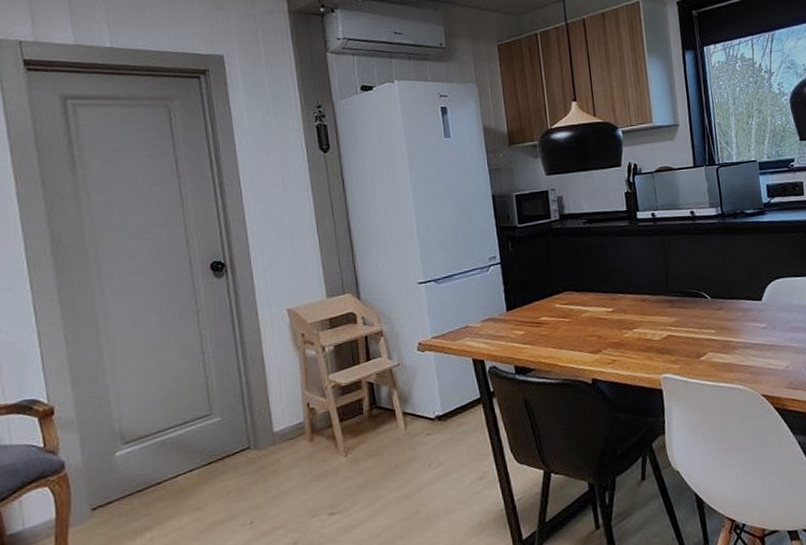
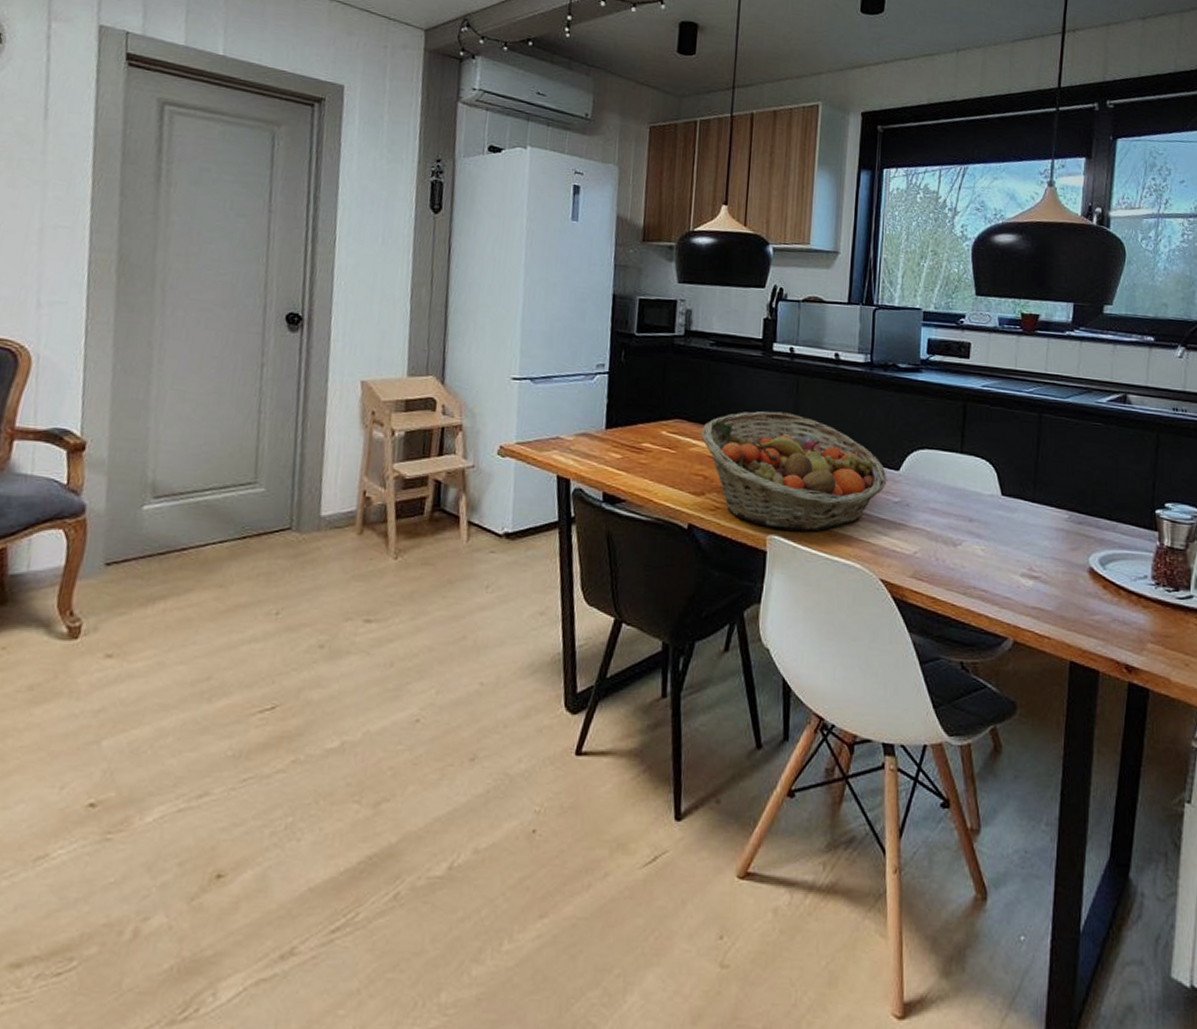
fruit basket: none [589,269,753,370] -> present [701,411,887,532]

